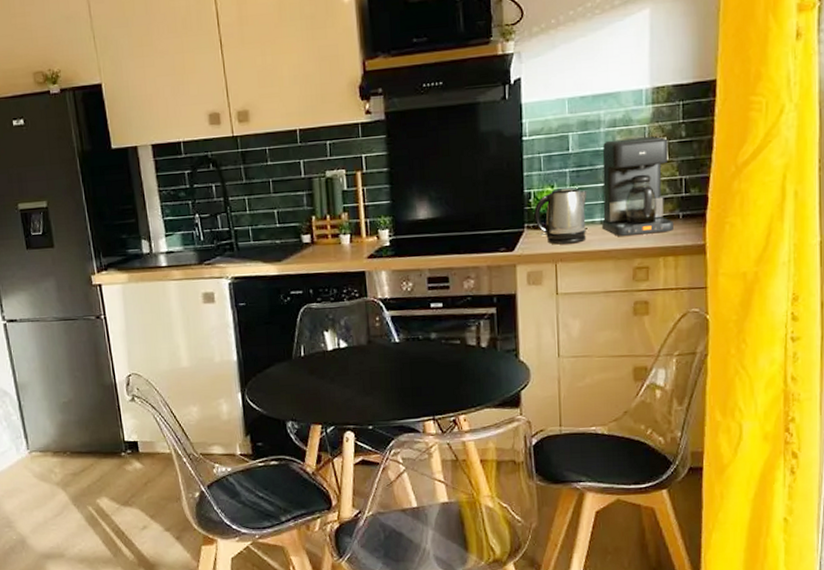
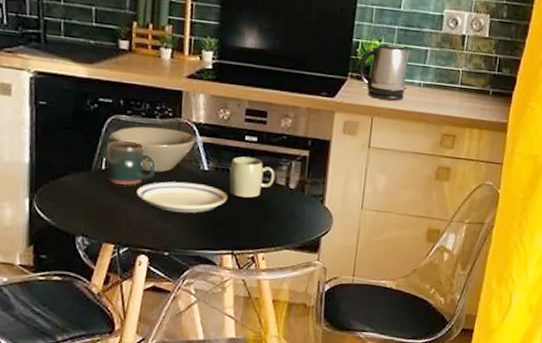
mug: none [302,326,350,368] -> present [105,141,156,186]
bowl: none [304,308,384,352] -> present [109,126,196,173]
plate: none [335,356,421,387] -> present [136,181,228,213]
mug: none [420,323,465,363] -> present [229,156,275,198]
coffee maker: present [602,136,675,237] -> none [420,6,491,106]

